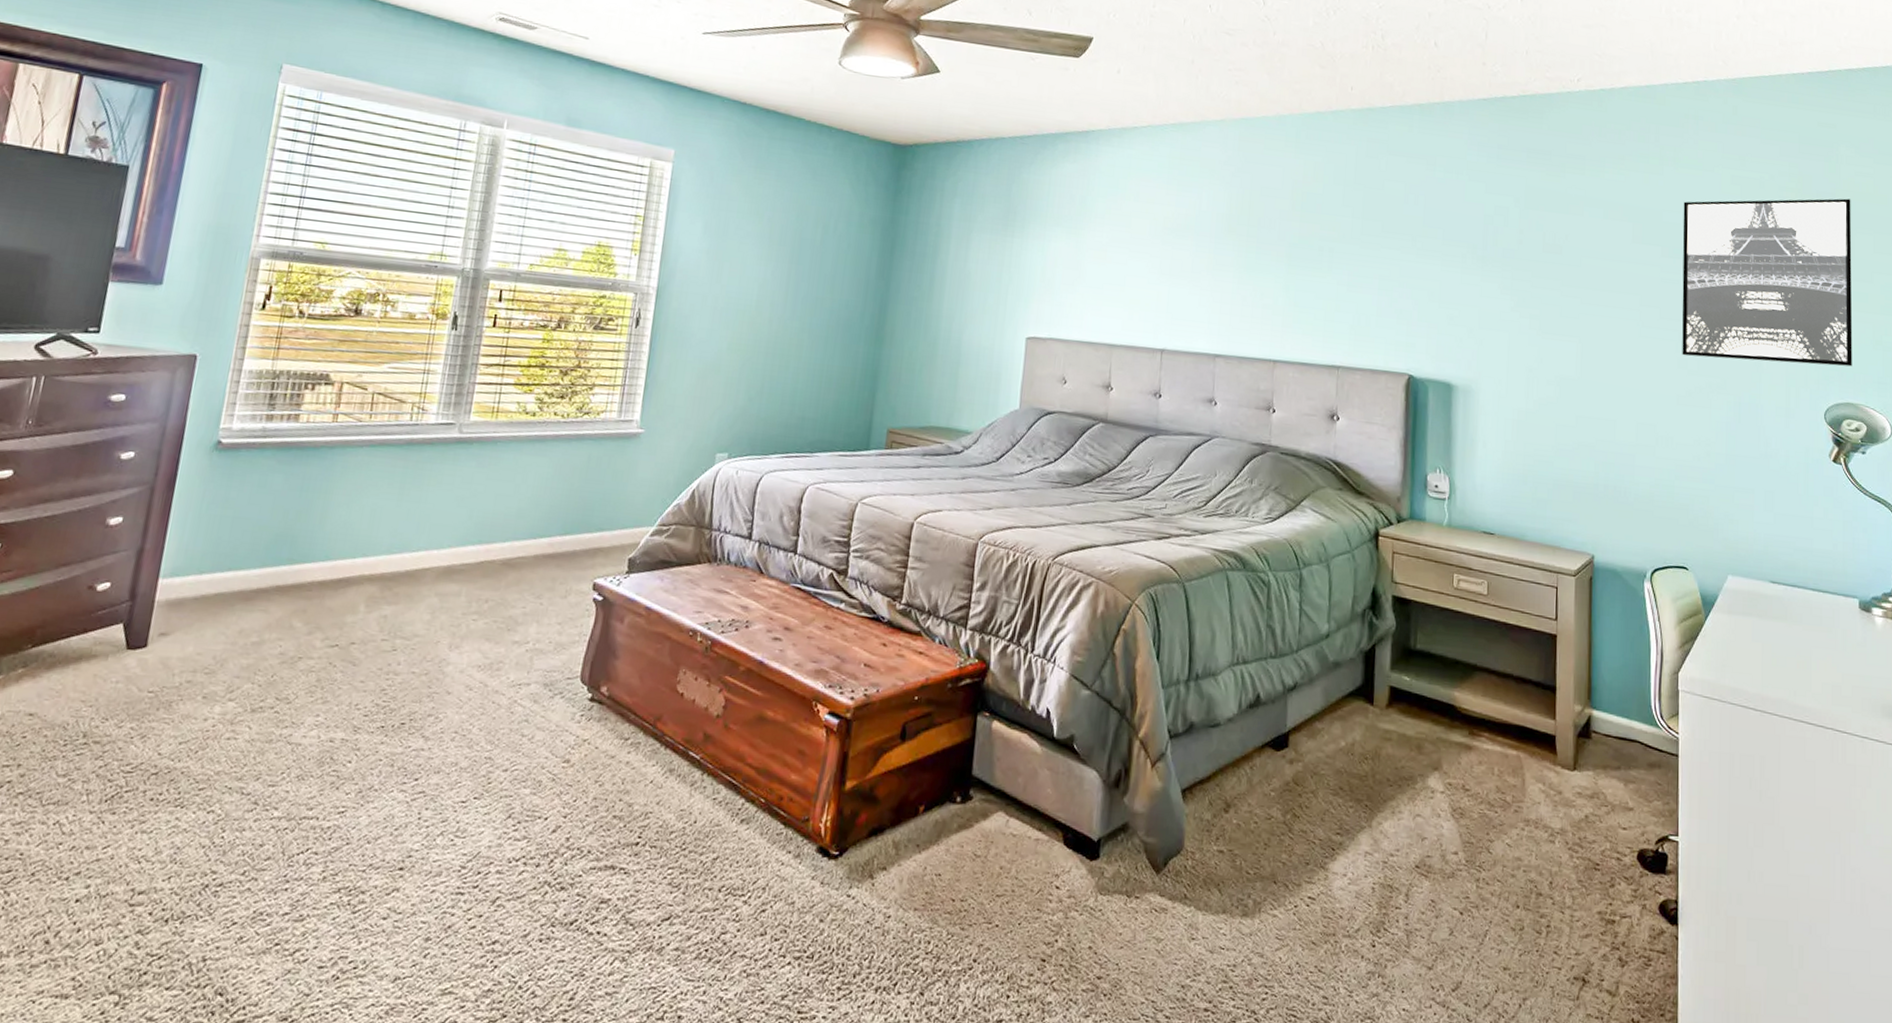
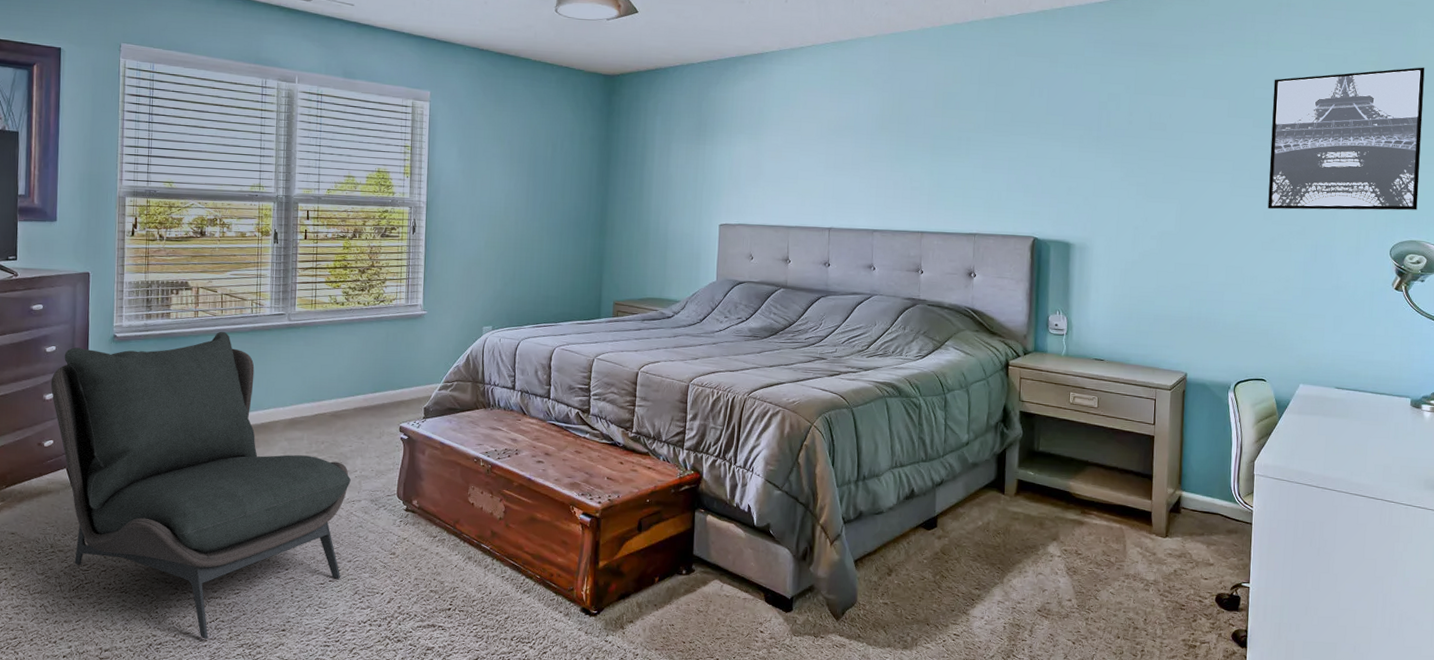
armless chair: none [113,442,520,879] -> present [50,331,351,639]

